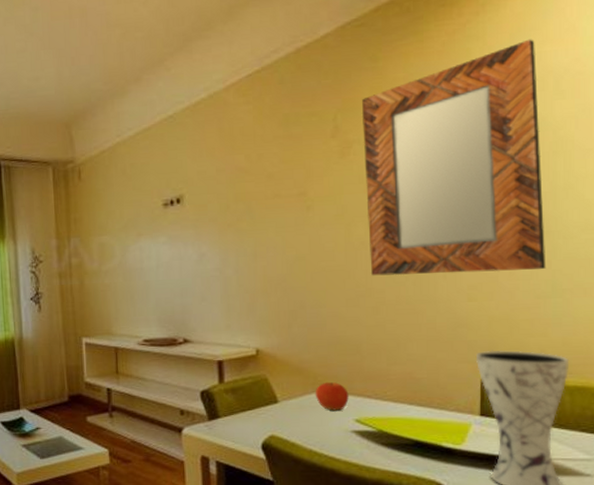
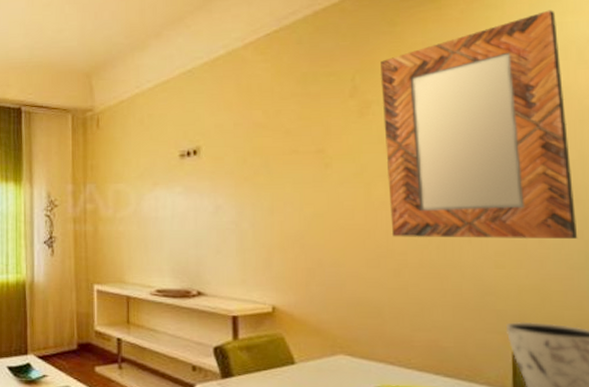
fruit: present [315,382,349,411] -> none [334,346,370,377]

